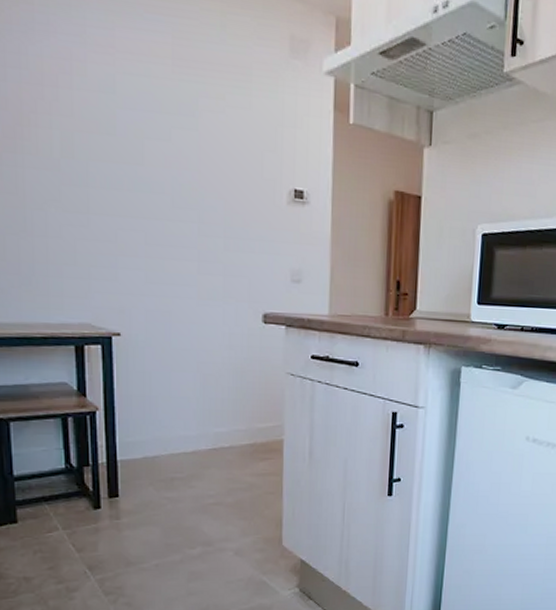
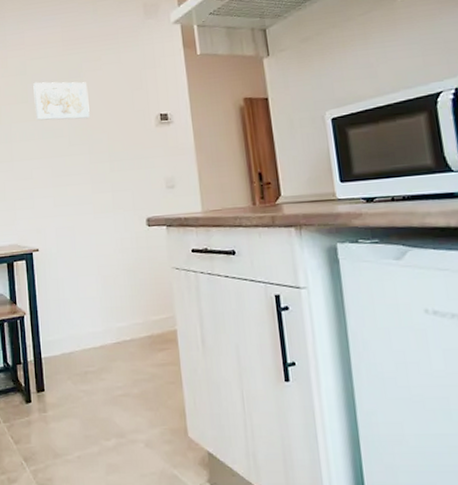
wall art: none [125,108,203,177] -> present [33,82,90,121]

